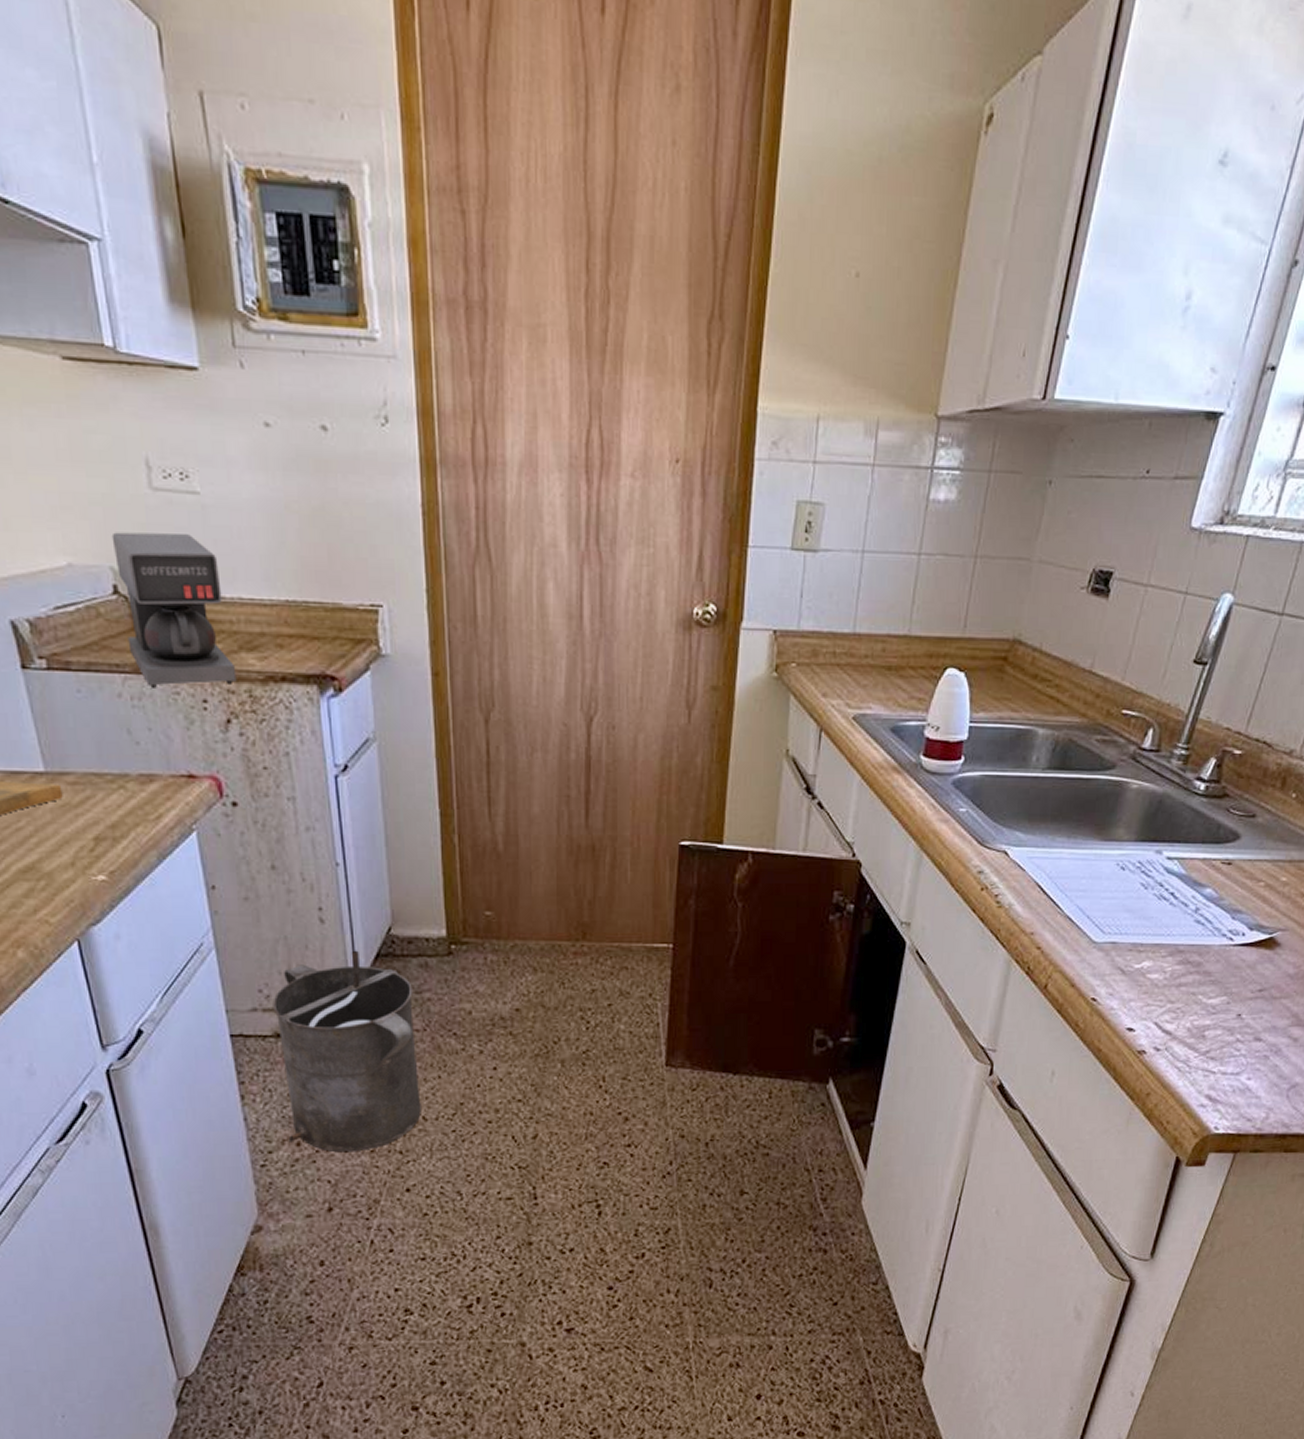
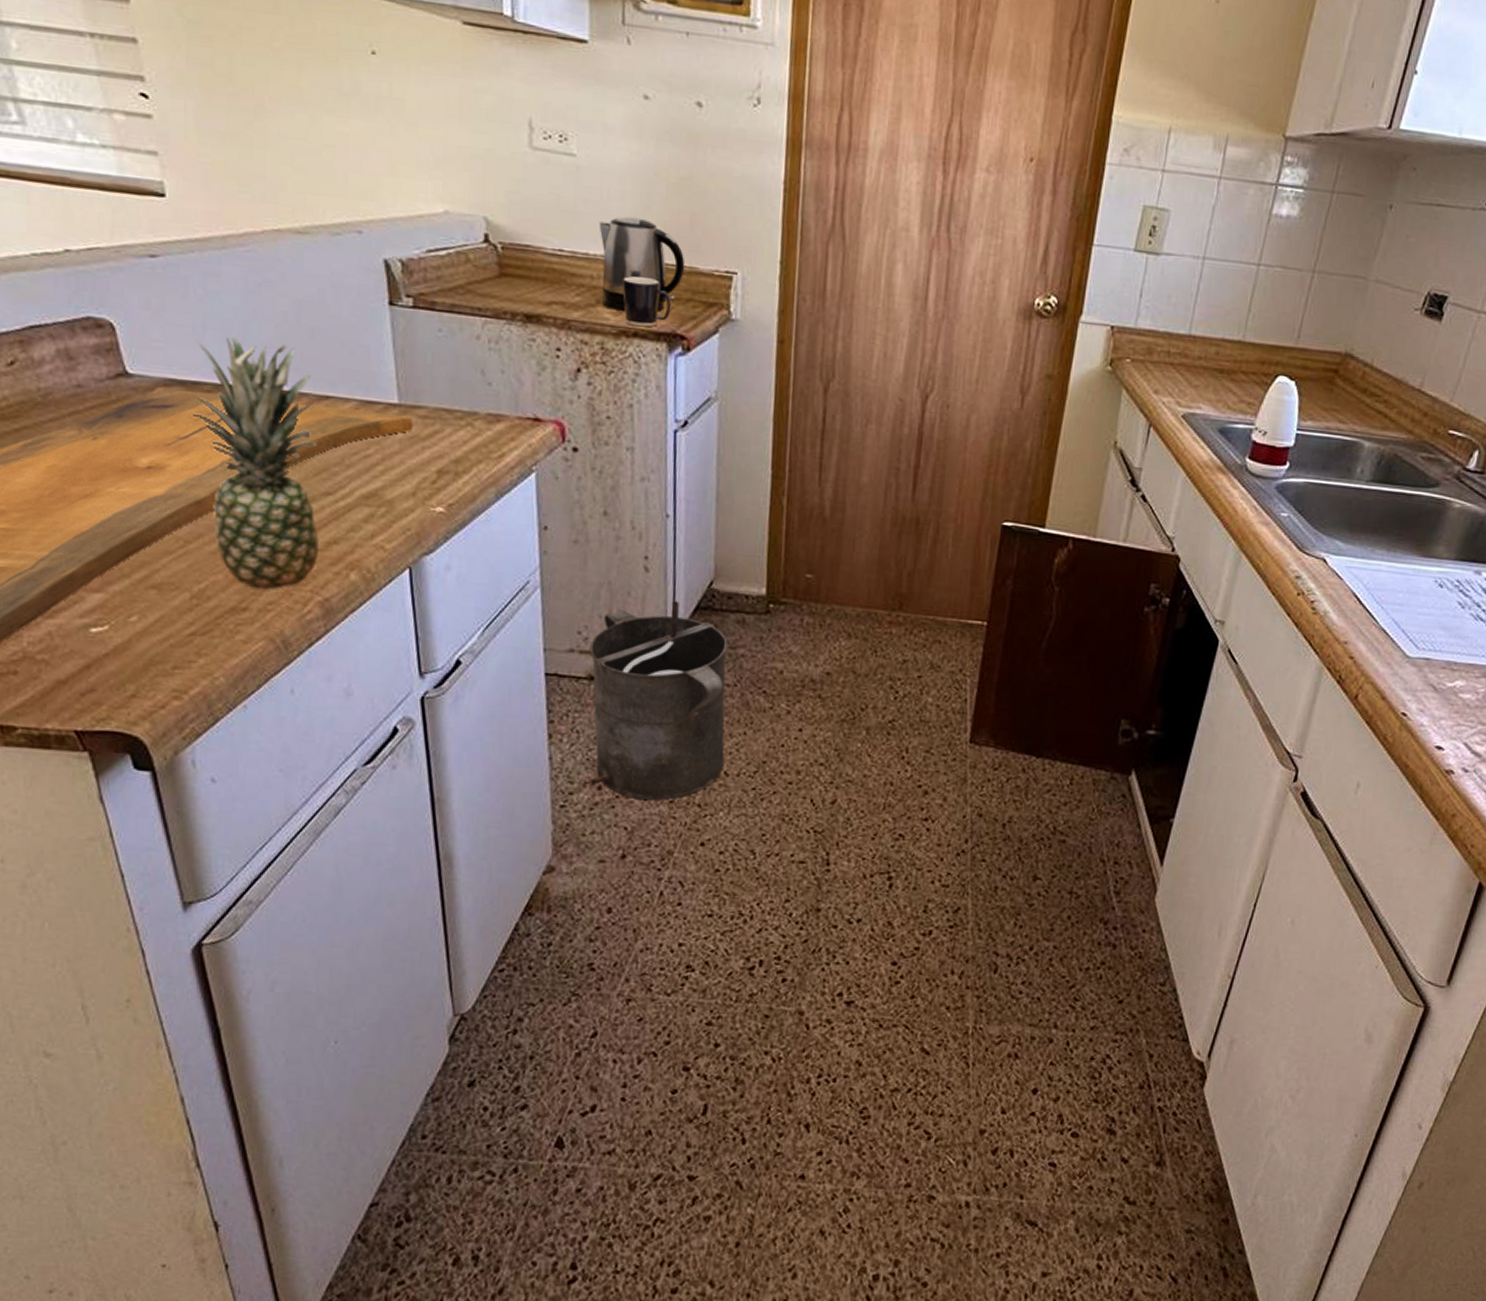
coffee maker: present [111,532,237,688] -> none [488,185,591,336]
kettle: none [232,554,328,657] -> present [599,216,685,313]
mug: none [263,616,318,671] -> present [621,275,672,328]

